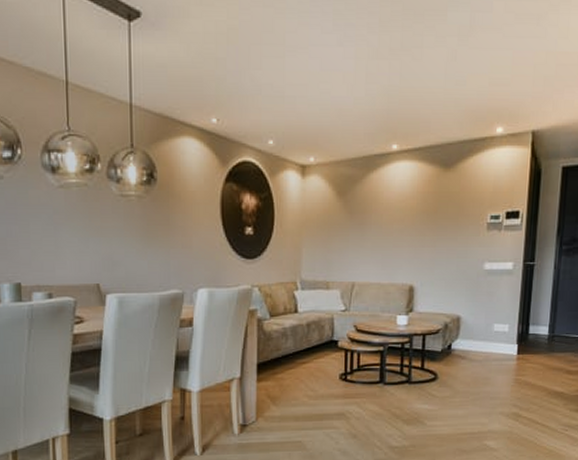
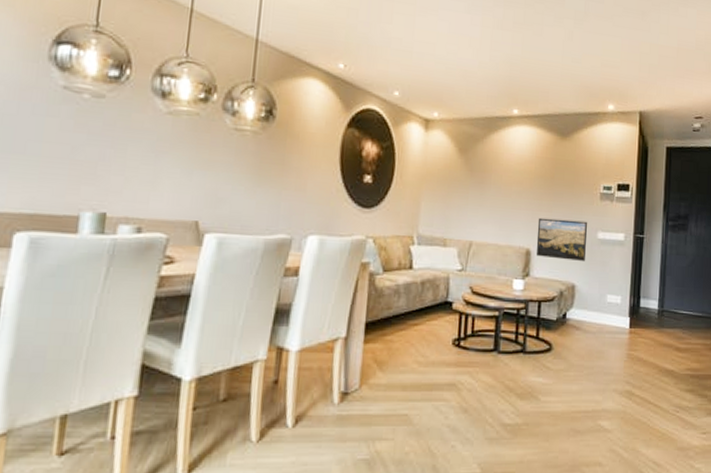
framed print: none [419,253,474,293] -> present [535,217,588,261]

